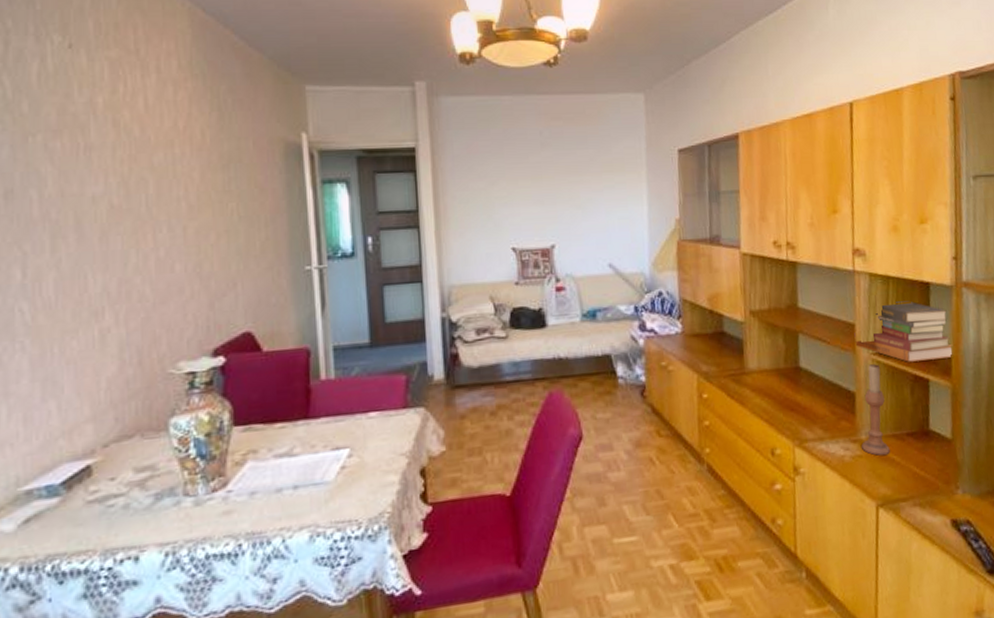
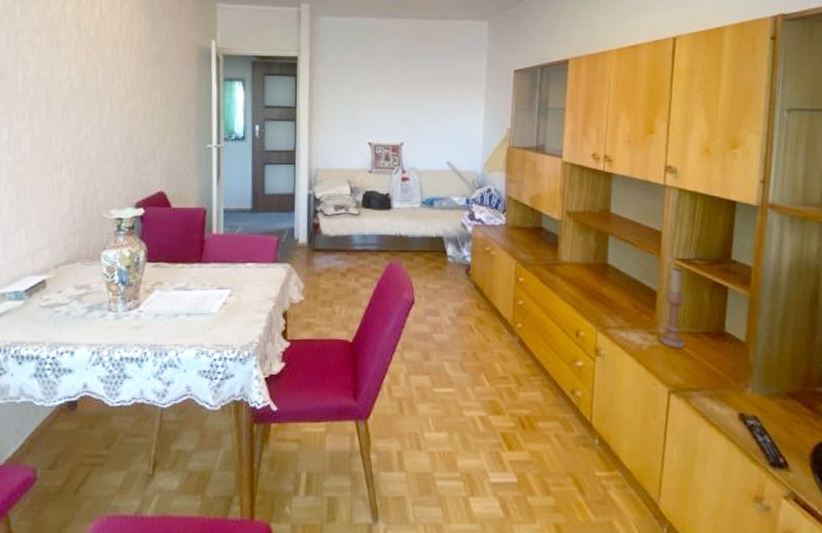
books: present [854,301,953,362] -> none [660,216,754,270]

